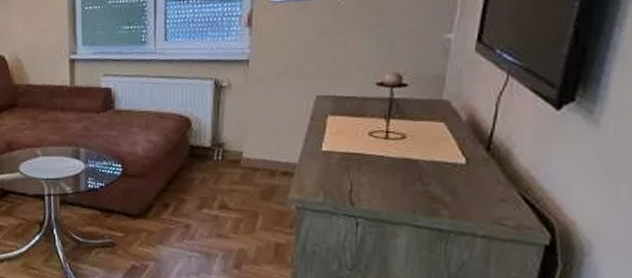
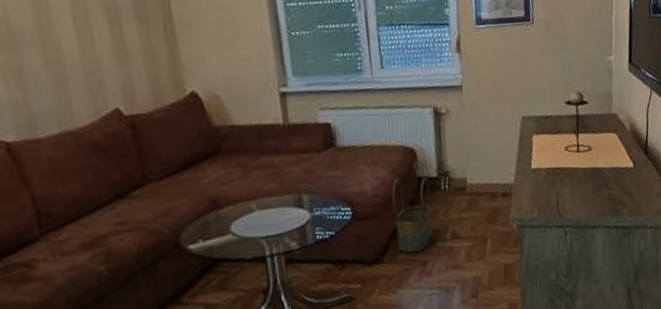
basket: none [162,143,201,214] -> present [392,178,432,253]

